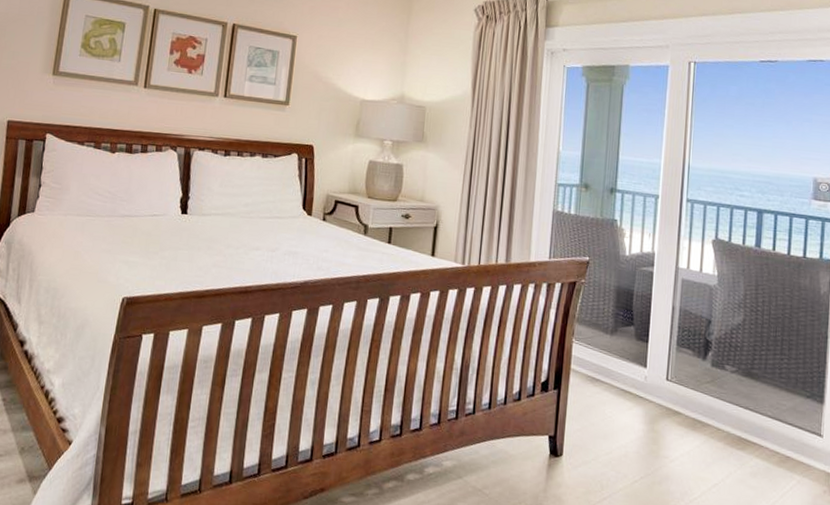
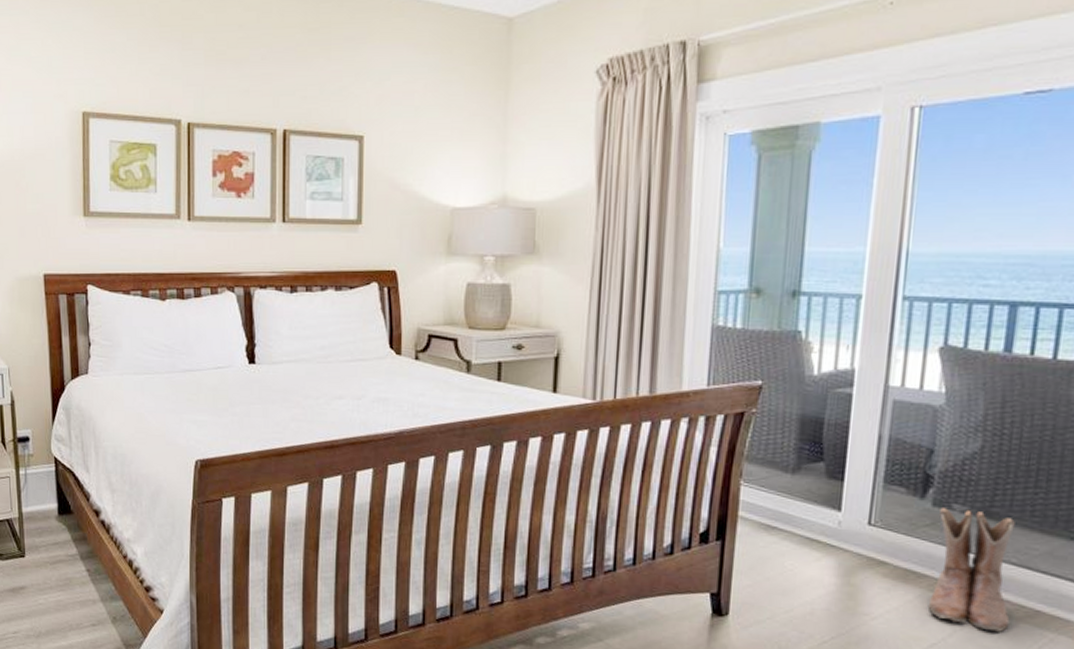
boots: none [710,368,769,475] -> present [927,508,1015,633]

